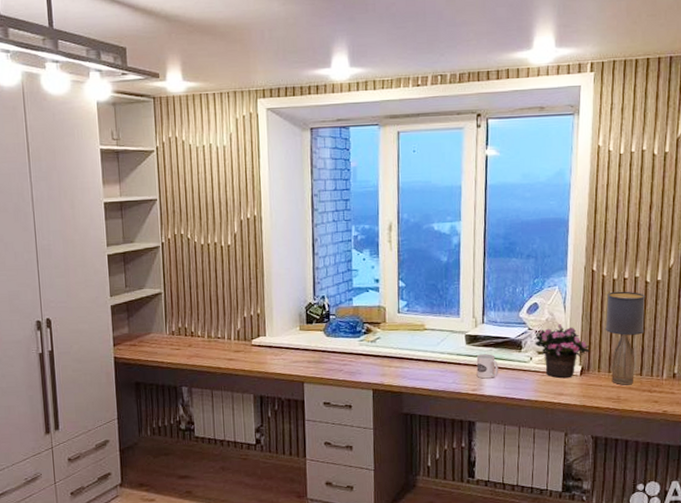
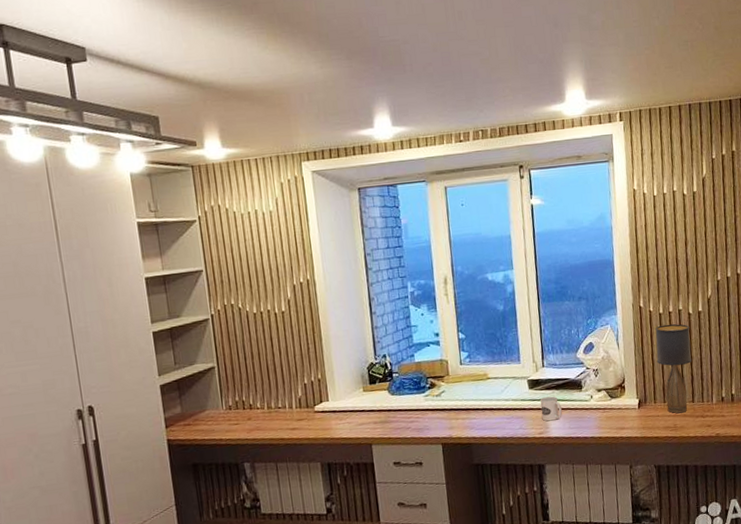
potted flower: present [534,324,591,379] -> none [592,361,646,413]

